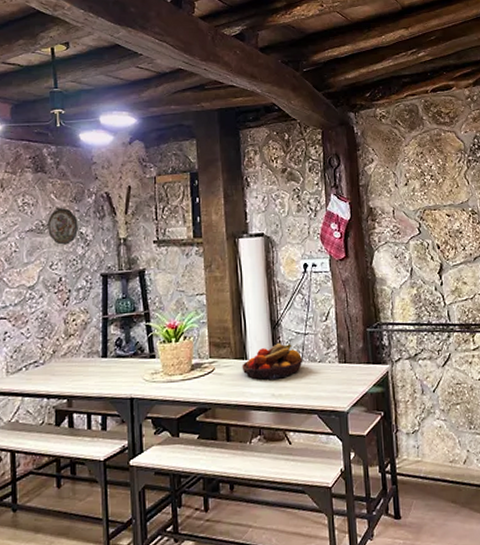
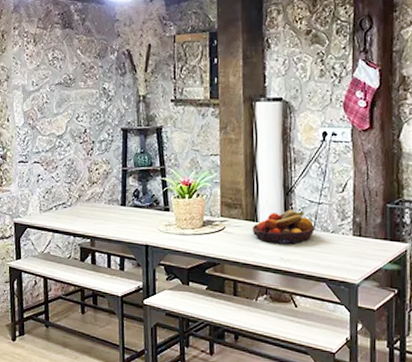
decorative plate: present [48,208,78,245] -> none [75,64,102,99]

